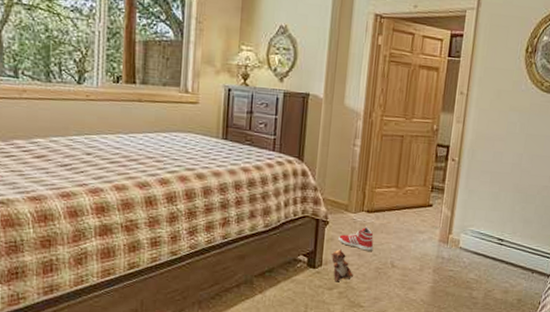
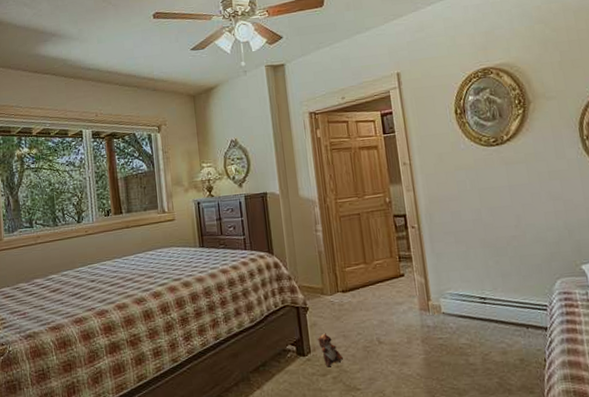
sneaker: present [338,226,374,251] -> none [321,306,357,331]

